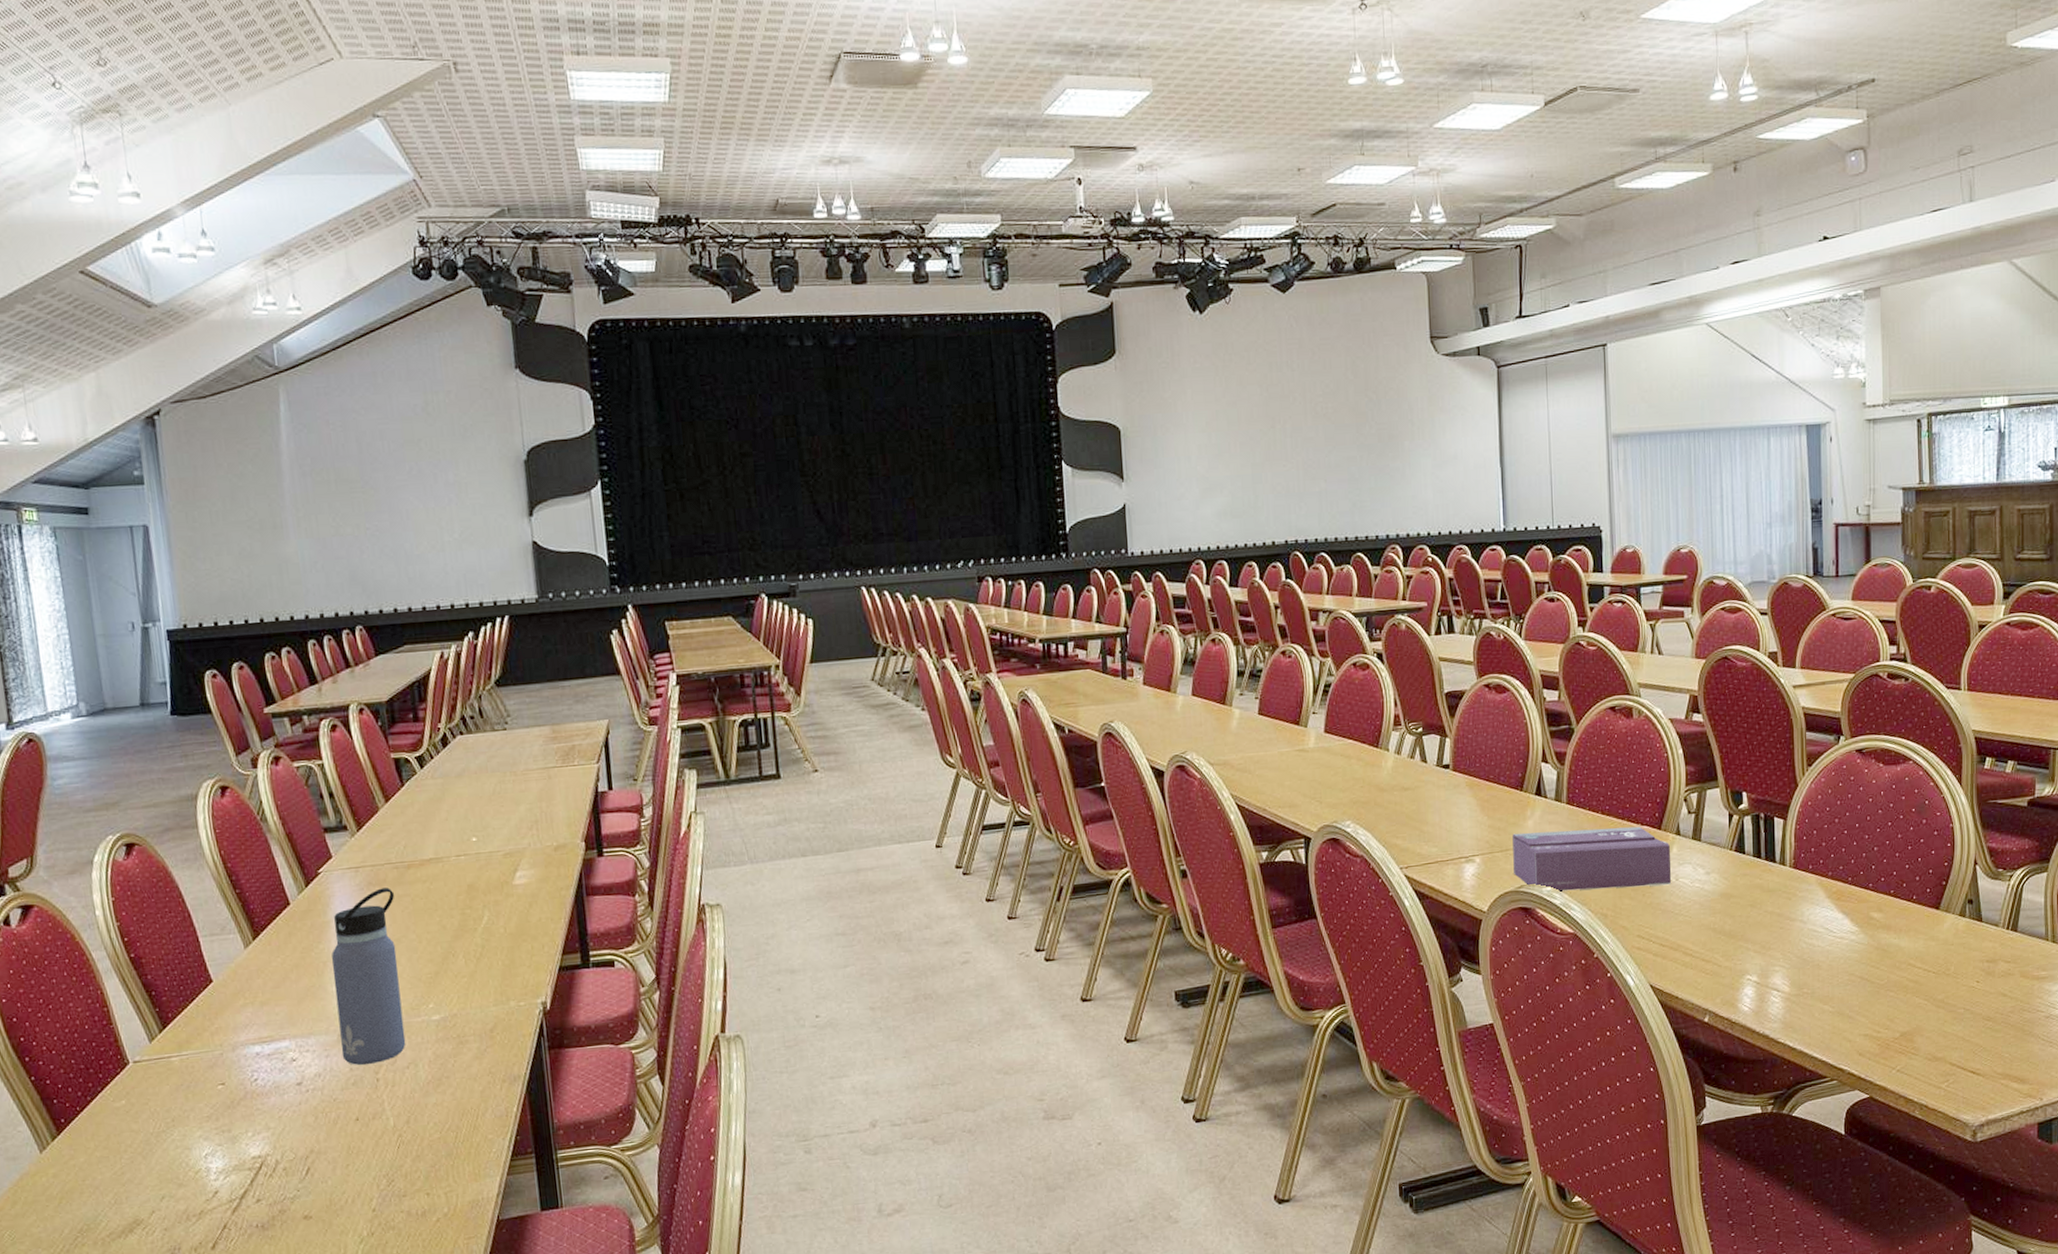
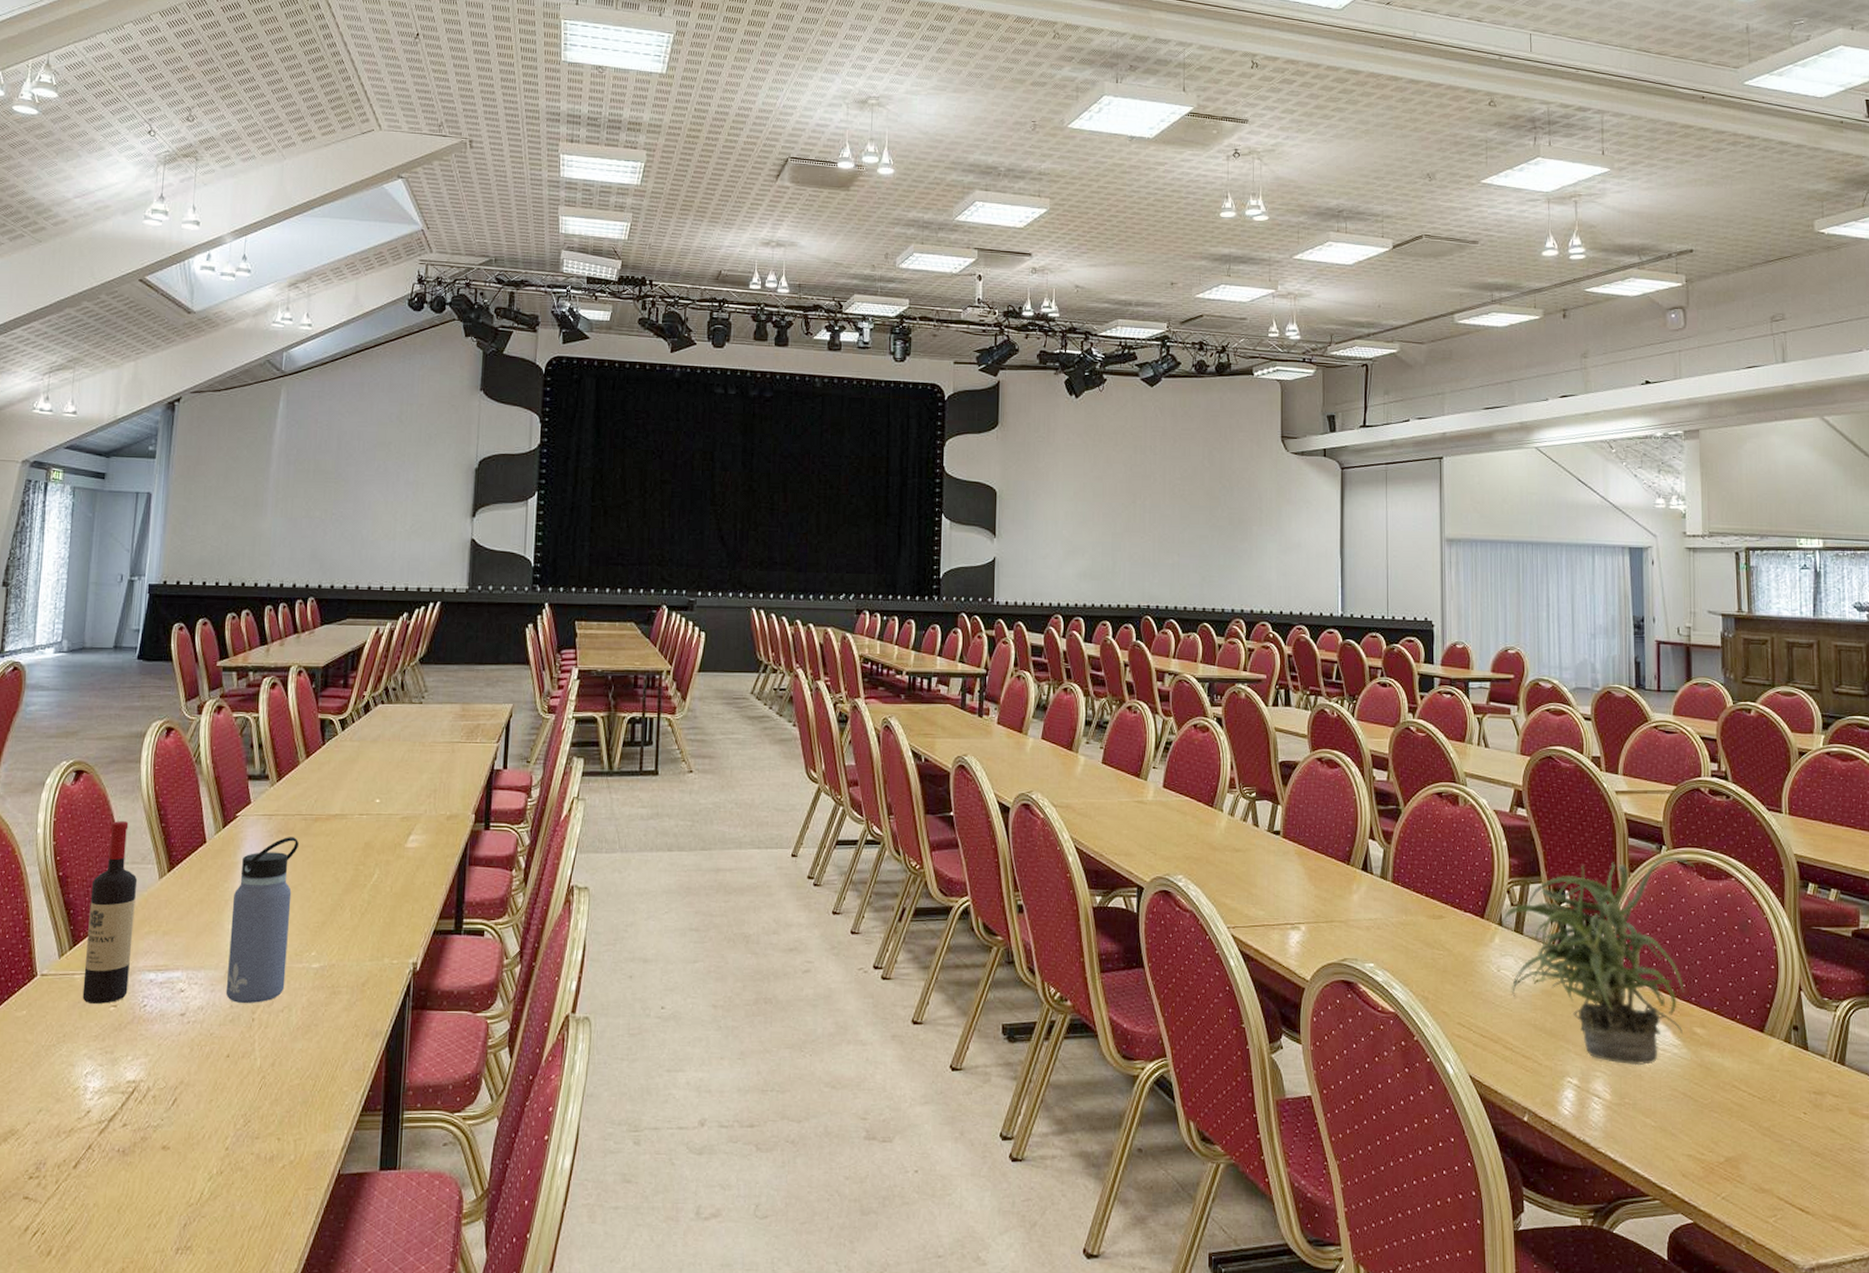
wine bottle: none [169,892,234,1085] -> present [82,821,138,1004]
tissue box: present [1512,826,1672,891] -> none [1338,906,1493,975]
potted plant: none [1679,746,1873,956] -> present [1502,857,1695,1066]

